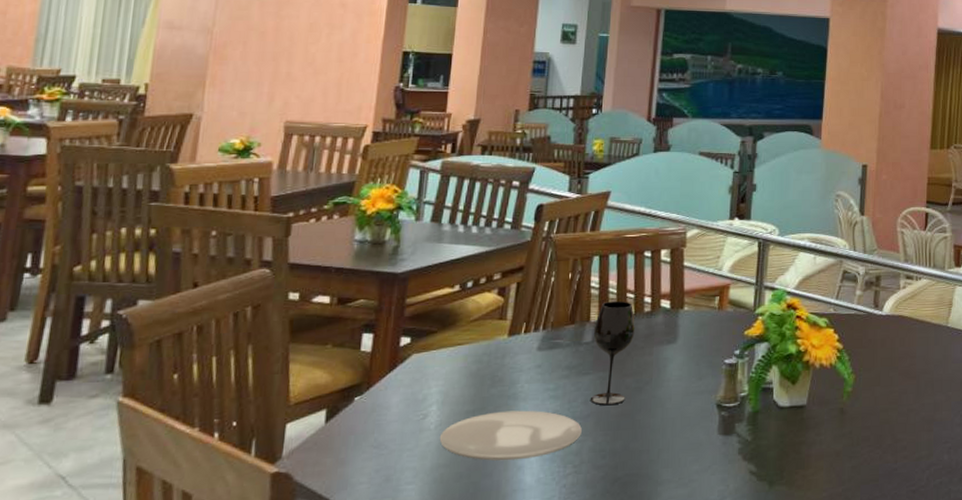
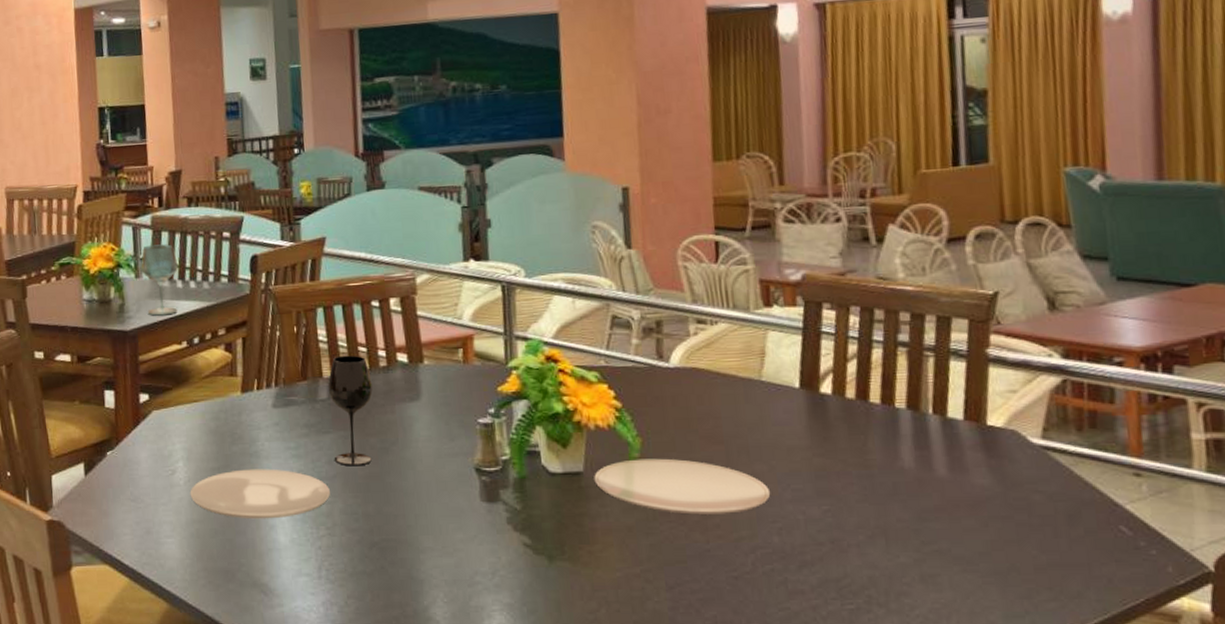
wine glass: none [422,189,462,259] -> present [140,244,178,316]
plate: none [814,392,946,439] -> present [594,458,771,515]

